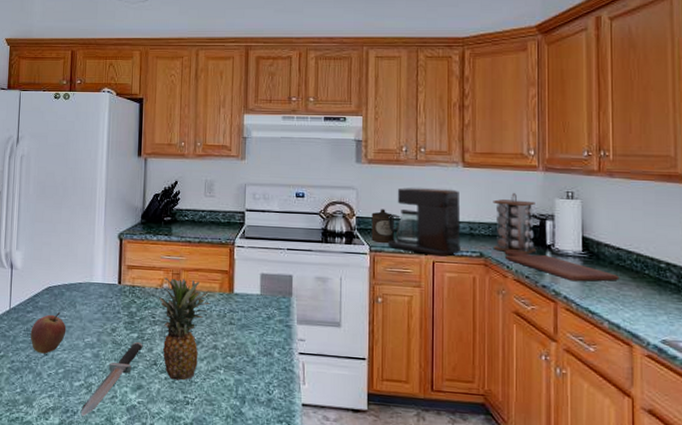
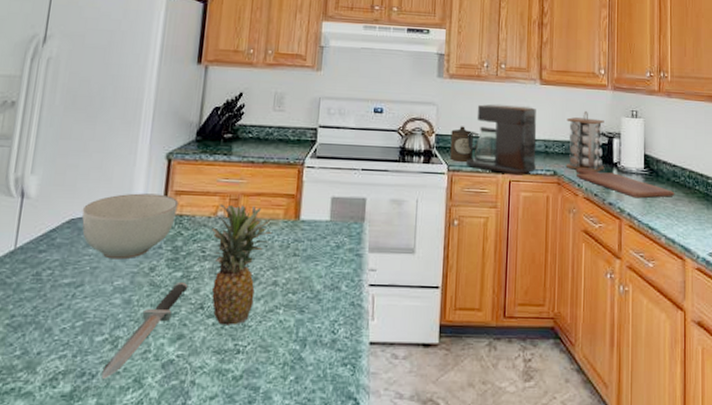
fruit: present [30,312,66,354] -> none [40,251,91,304]
bowl: none [56,267,131,321] -> present [82,193,179,260]

